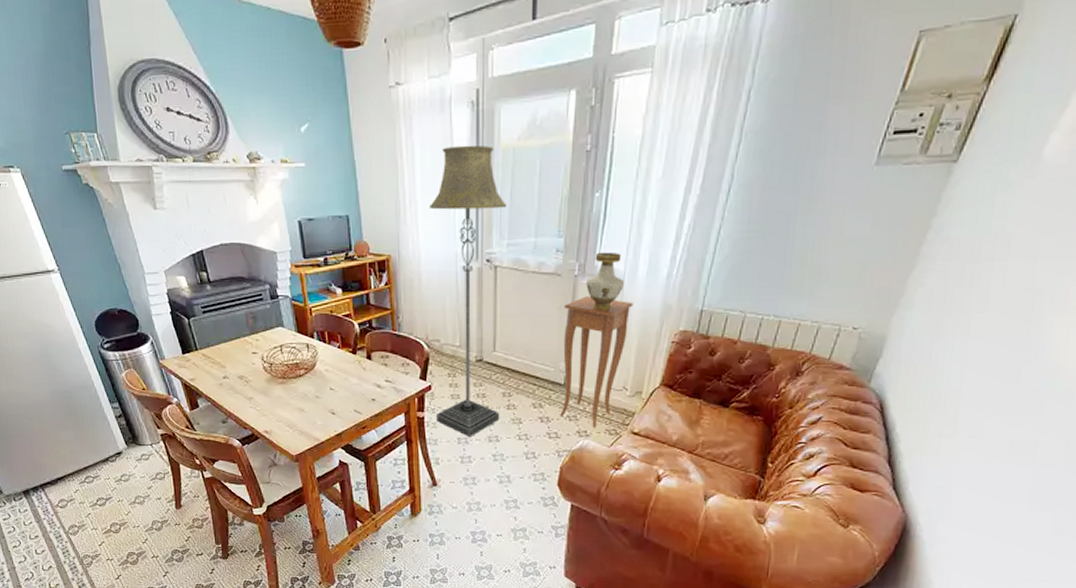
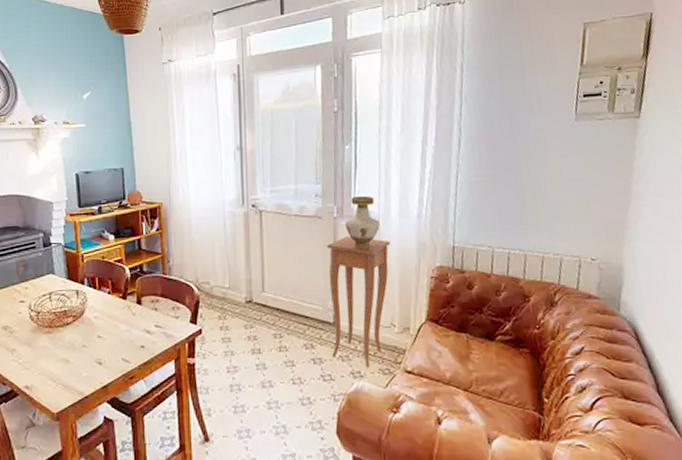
floor lamp: present [430,145,507,438] -> none [198,108,273,384]

